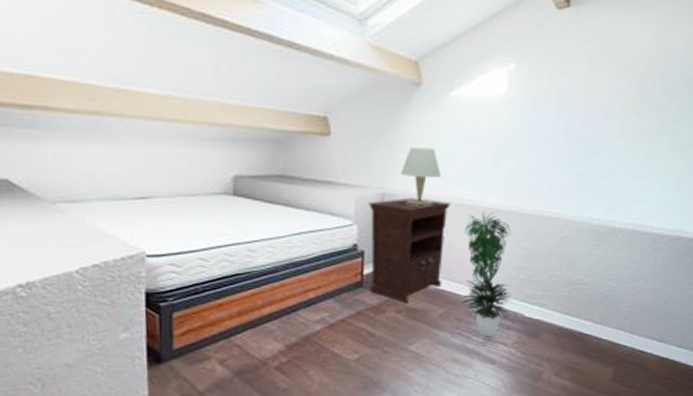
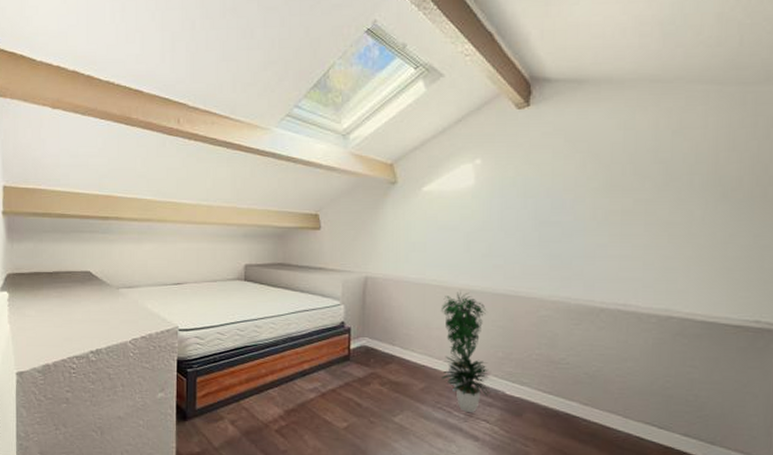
nightstand: present [368,197,451,303] -> none [353,280,427,376]
table lamp: present [400,147,442,207] -> none [380,236,418,288]

